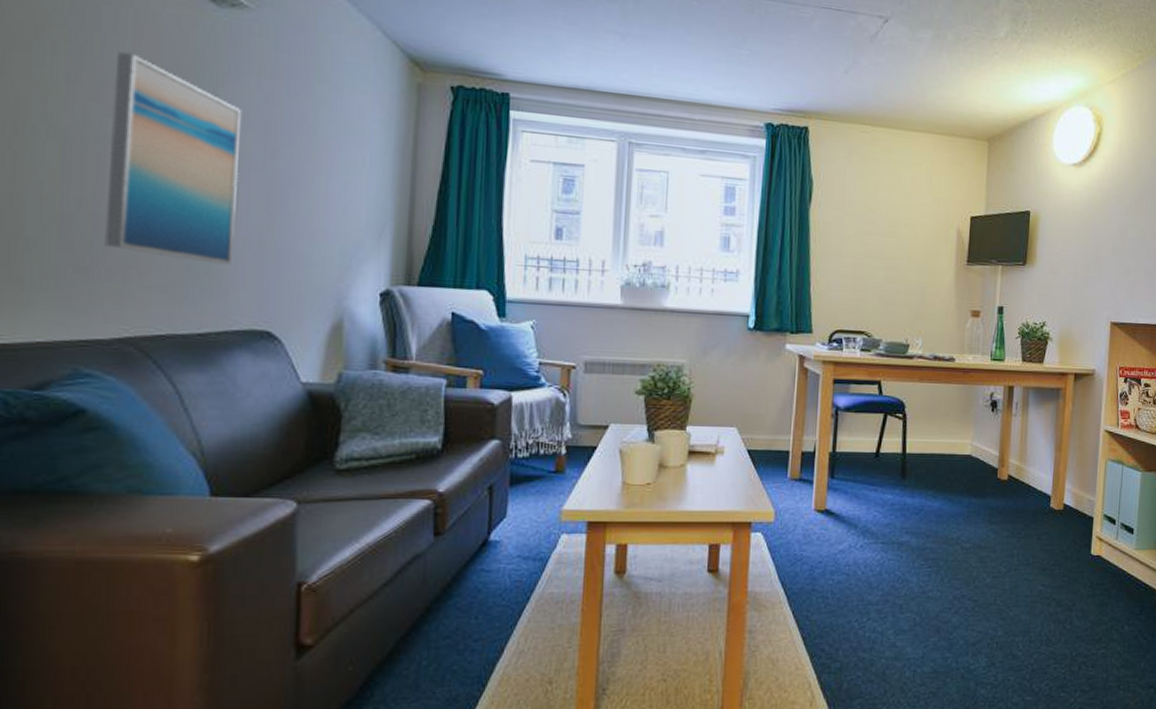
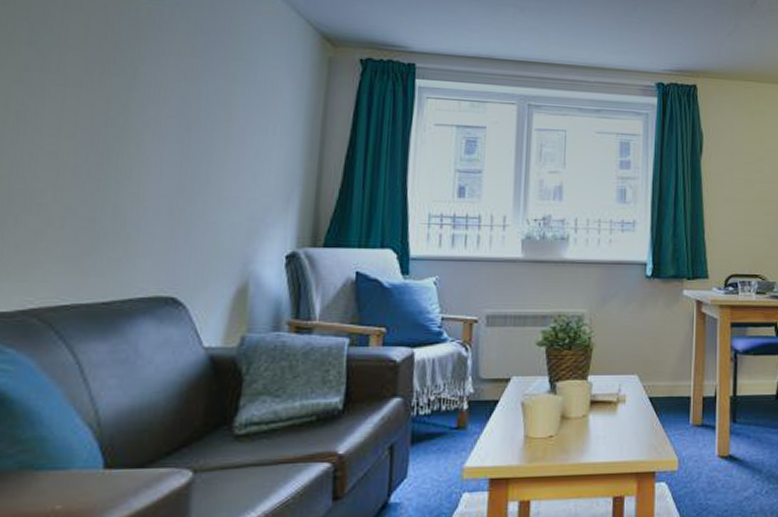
wall art: present [104,51,242,266] -> none [16,37,160,235]

